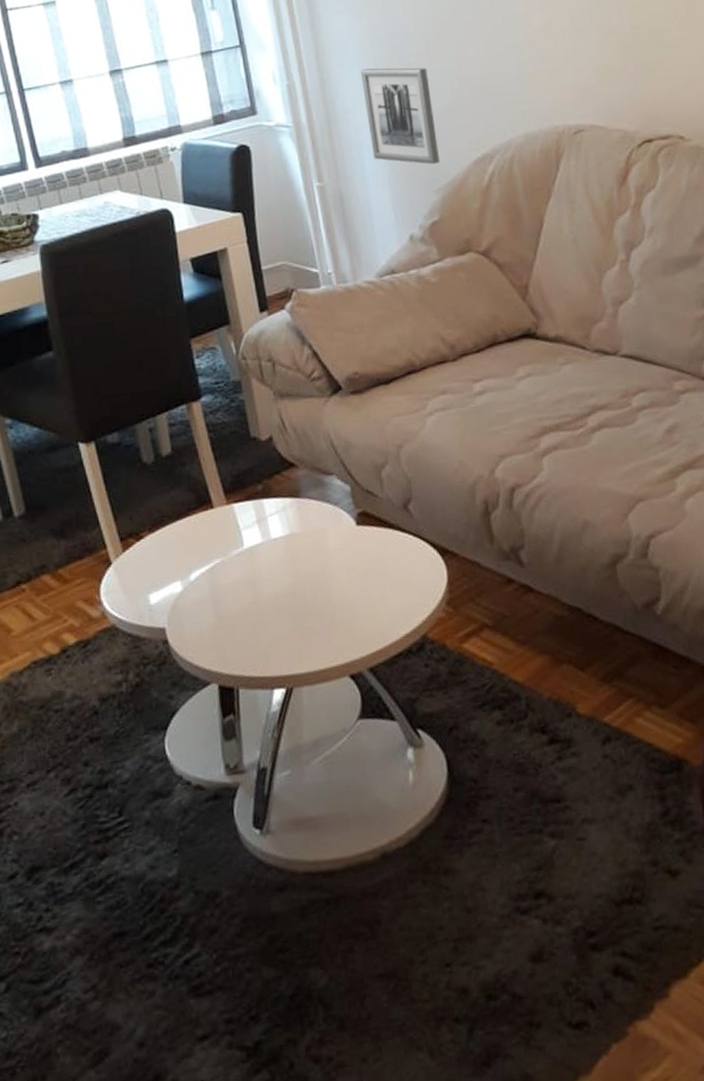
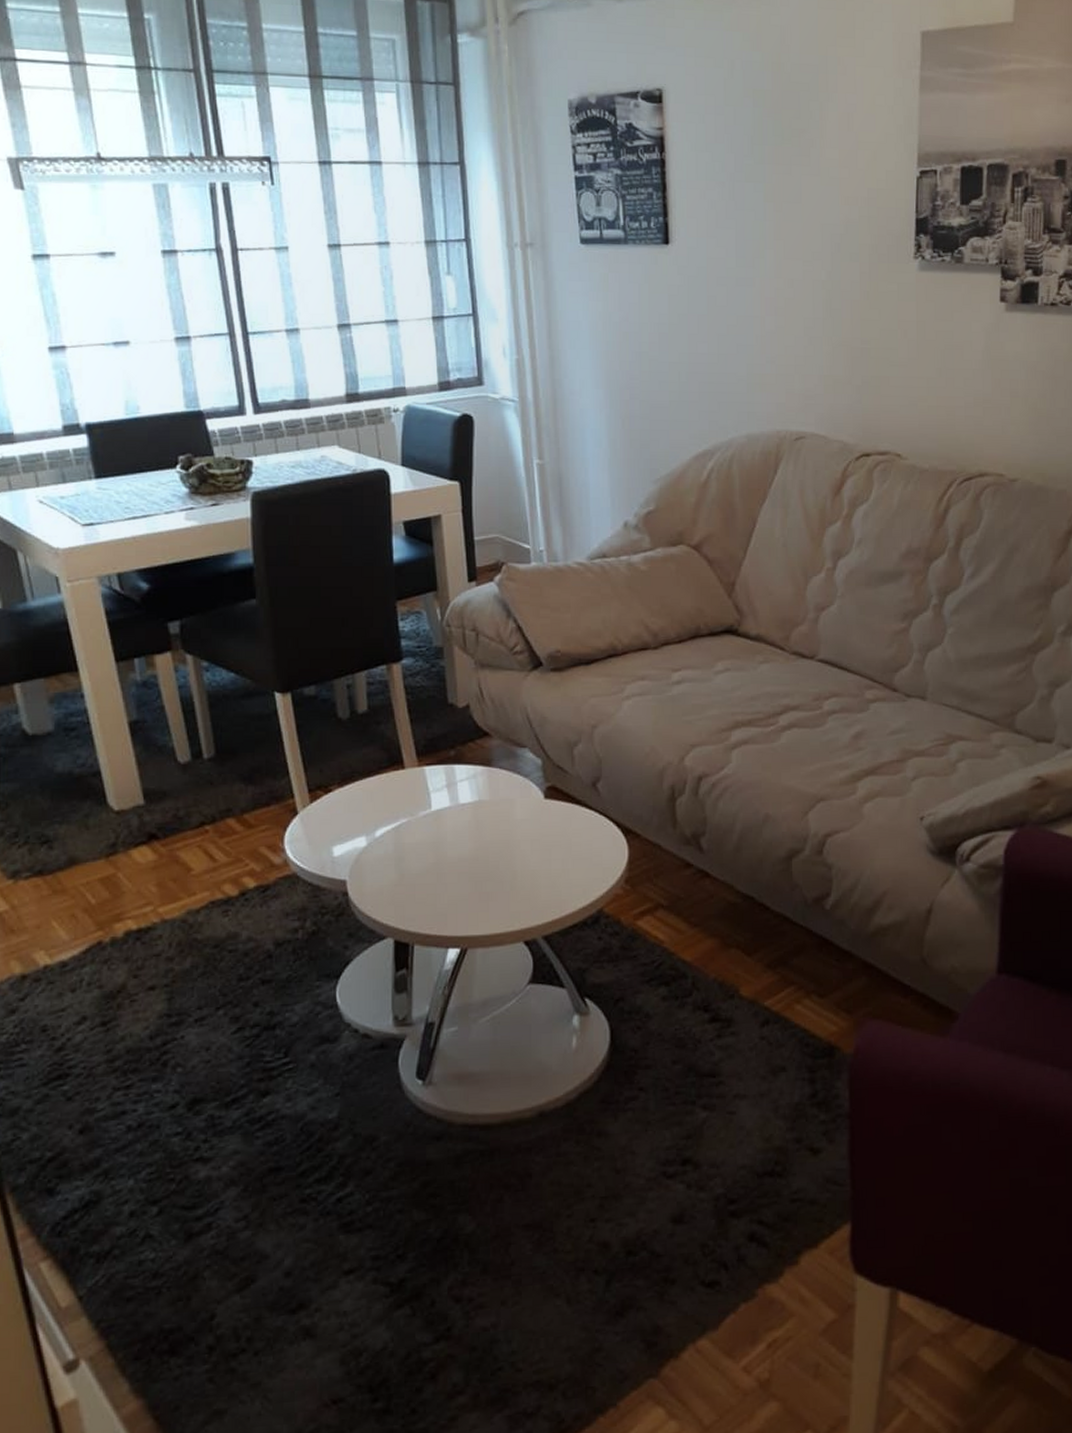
wall art: present [361,67,440,165] -> none [592,351,661,455]

